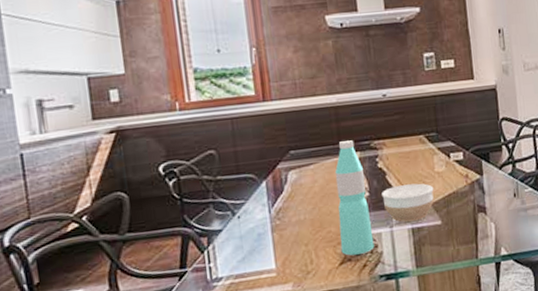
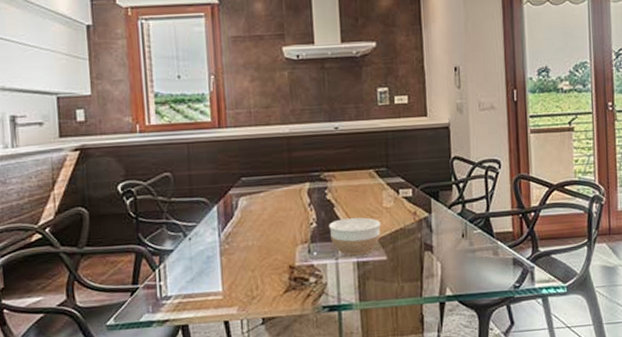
water bottle: present [334,140,375,256] -> none [284,171,319,284]

